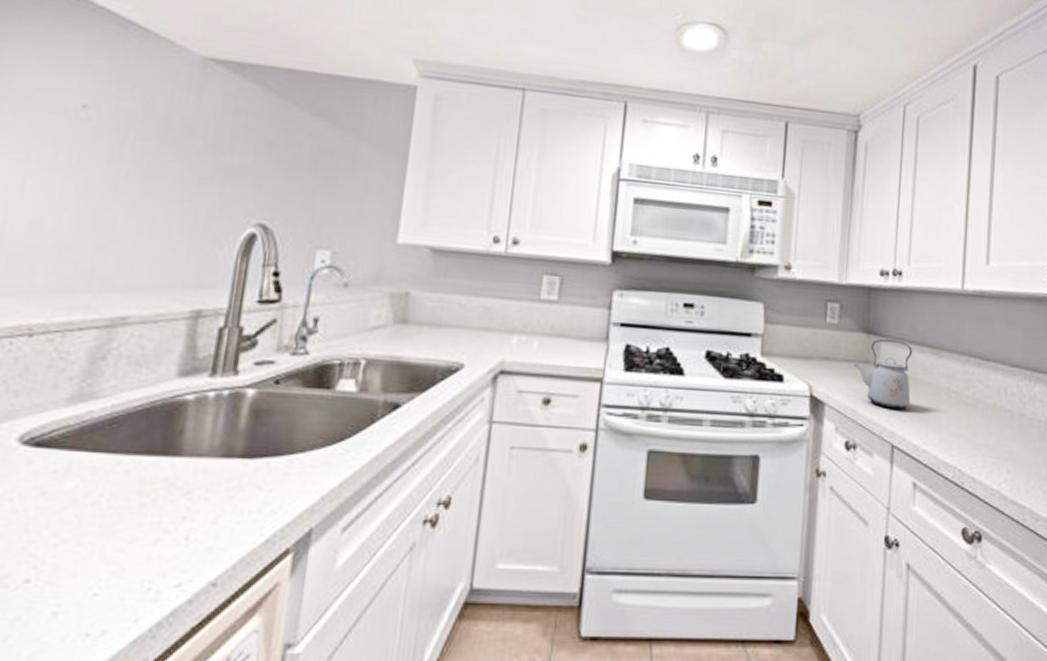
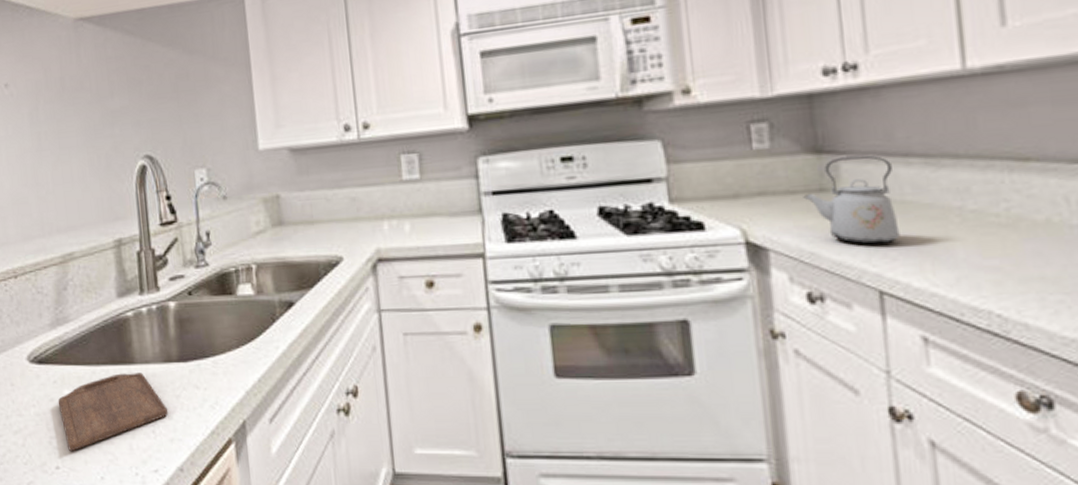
cutting board: none [51,466,214,561] -> present [58,373,169,452]

